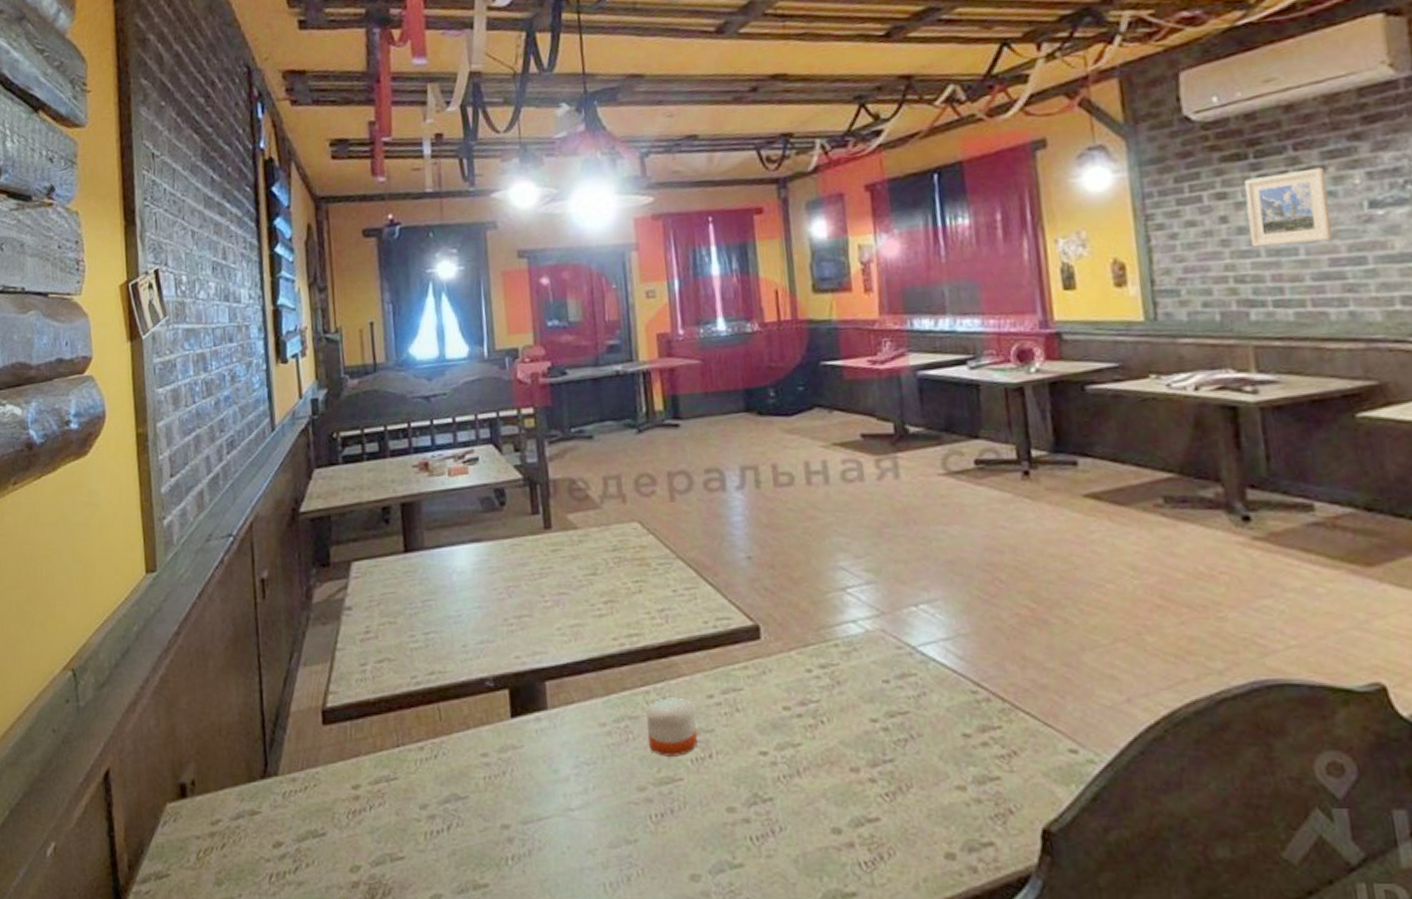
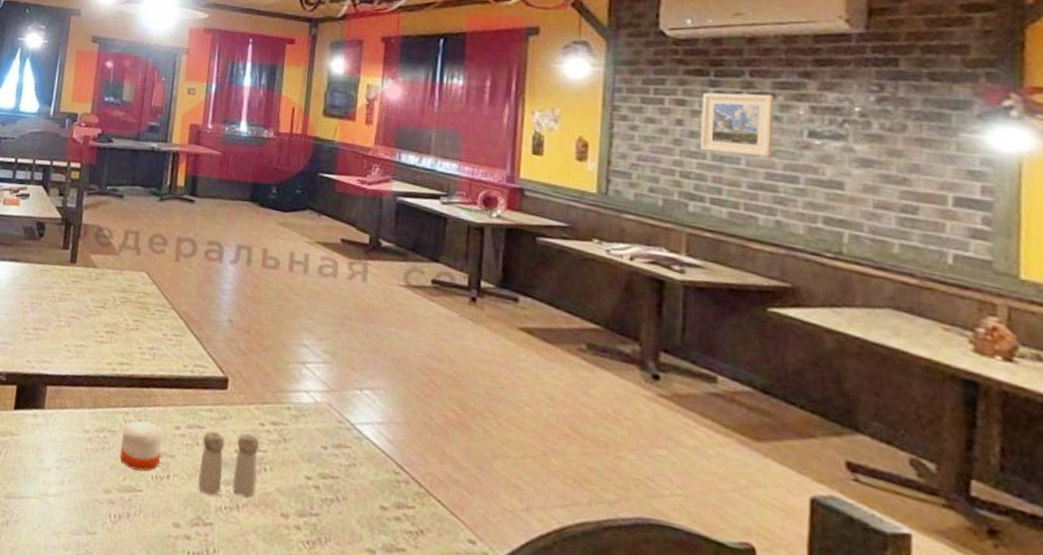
salt and pepper shaker: none [742,684,816,766] -> present [198,430,260,497]

